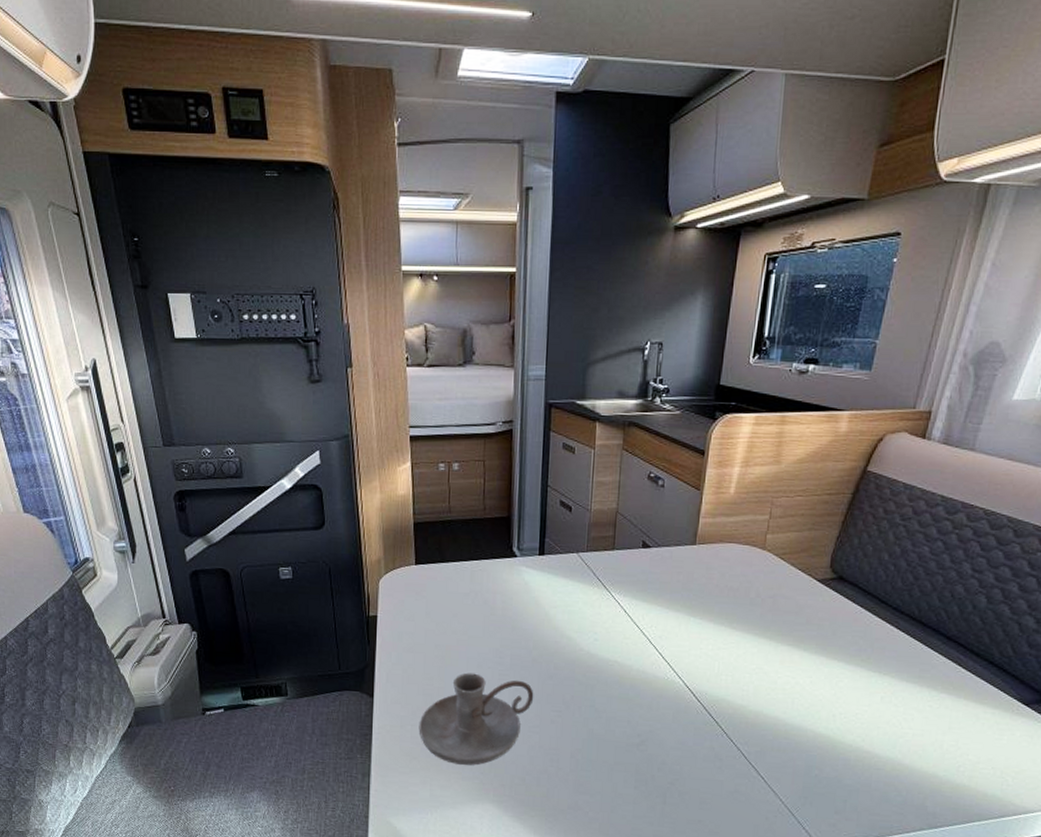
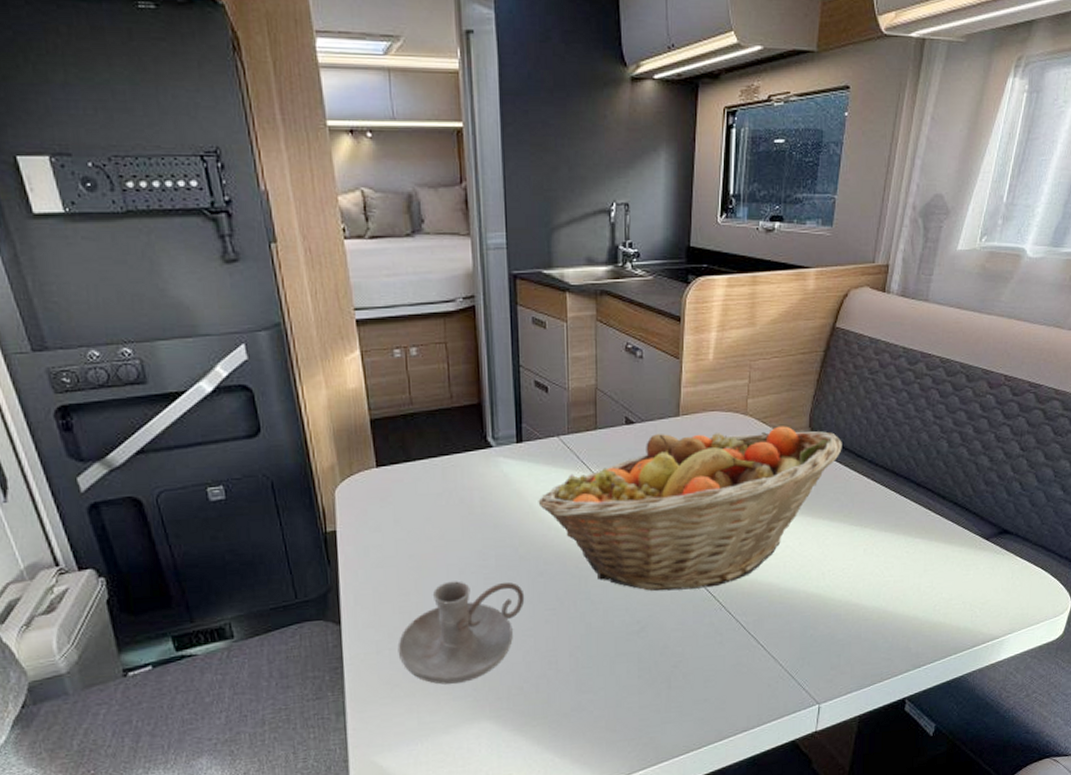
fruit basket: none [554,560,865,713] -> present [538,426,842,591]

